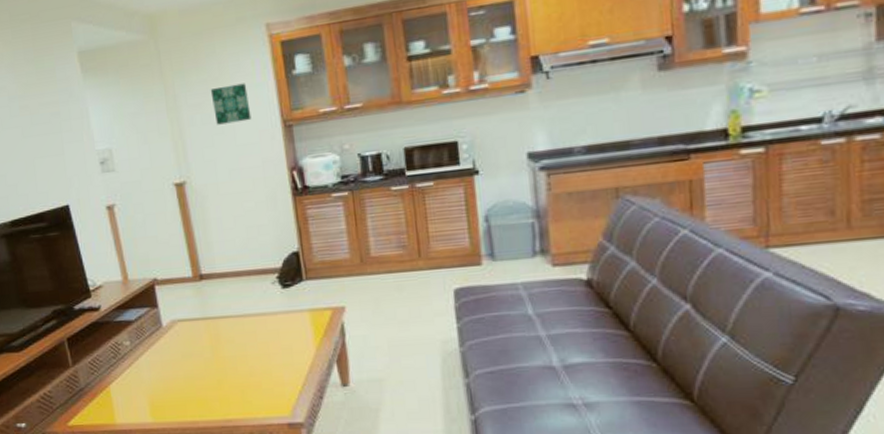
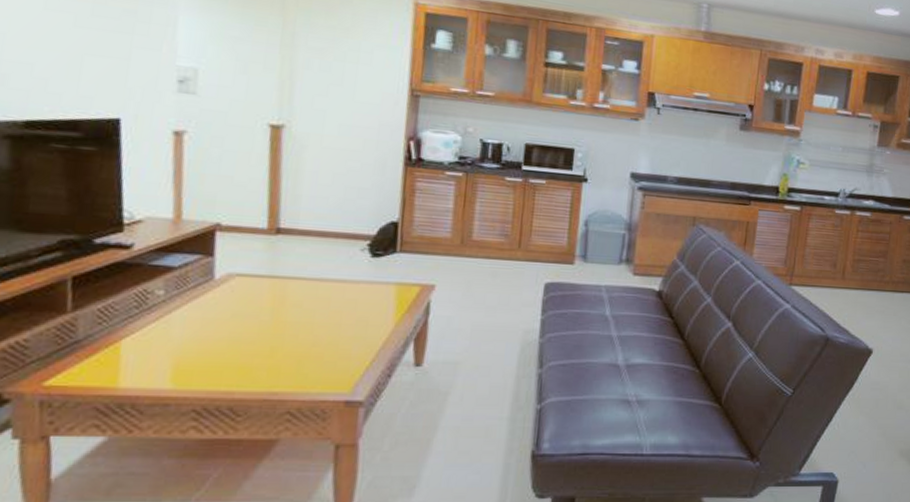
wall art: present [210,83,252,125] -> none [336,37,380,80]

